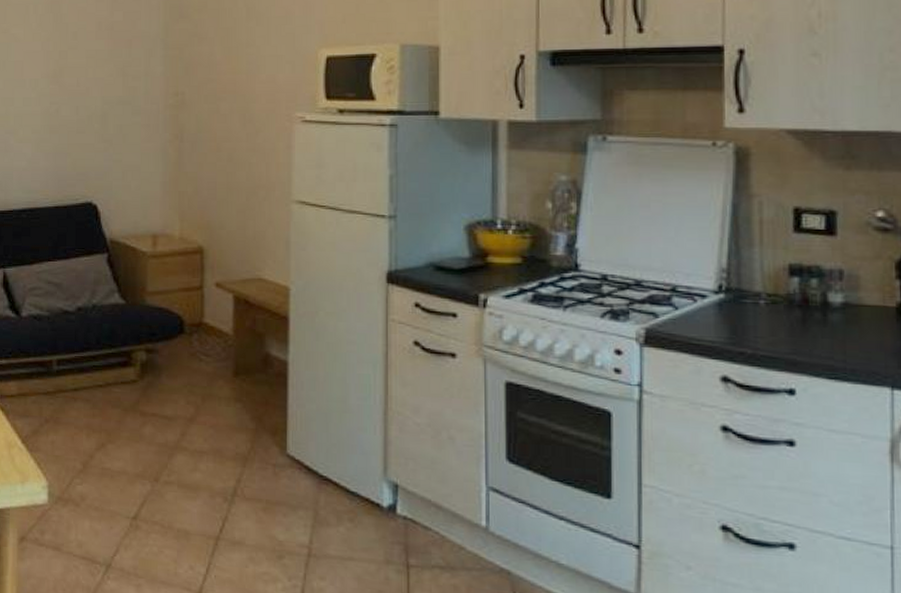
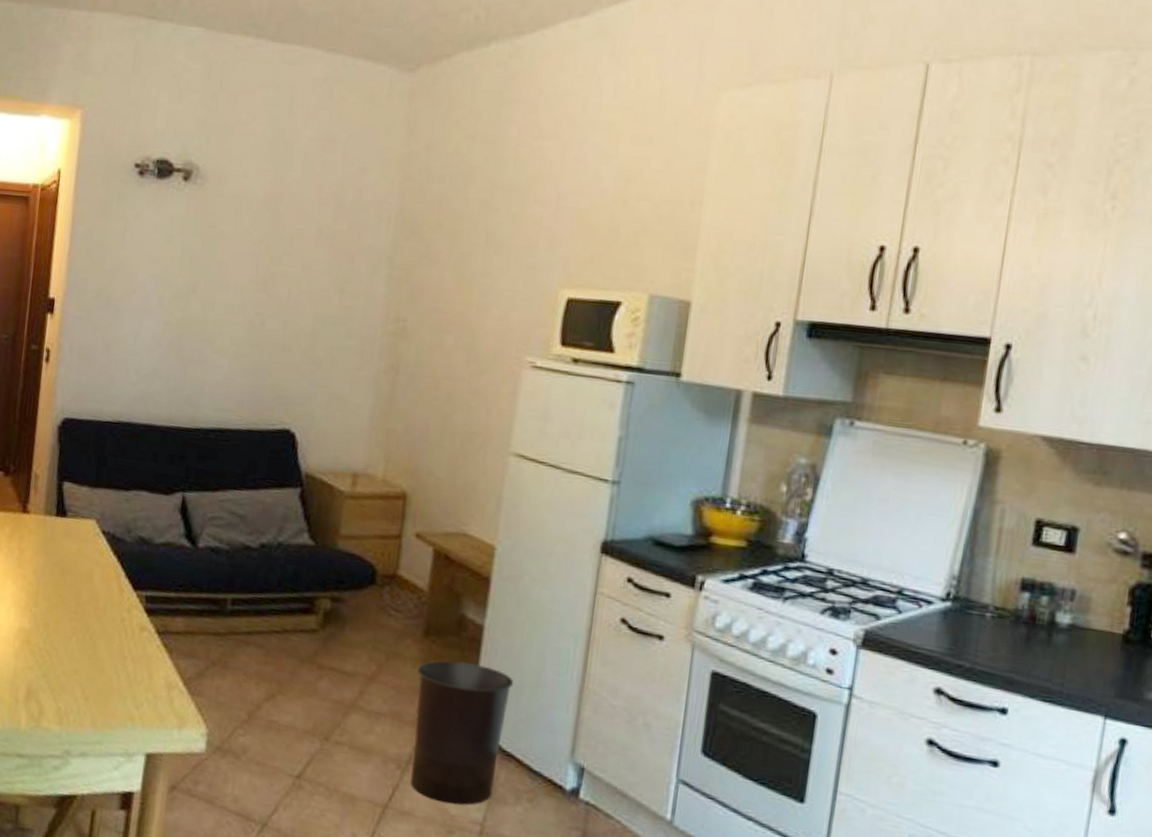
waste bin: none [231,396,322,531] -> present [411,660,514,805]

